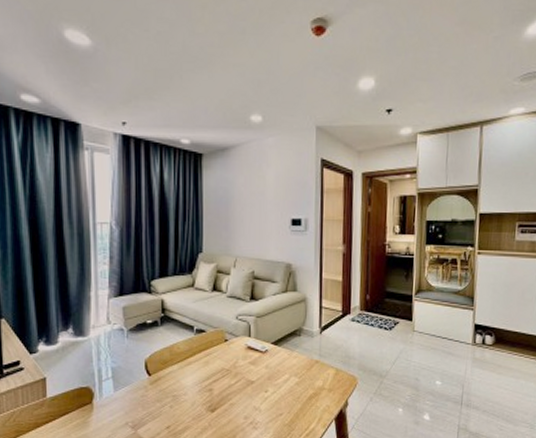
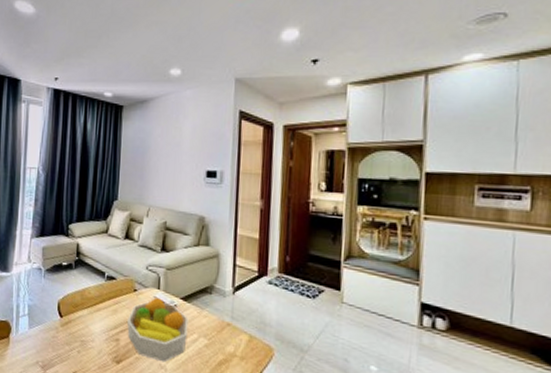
fruit bowl: none [219,345,280,404] -> present [126,298,189,362]

